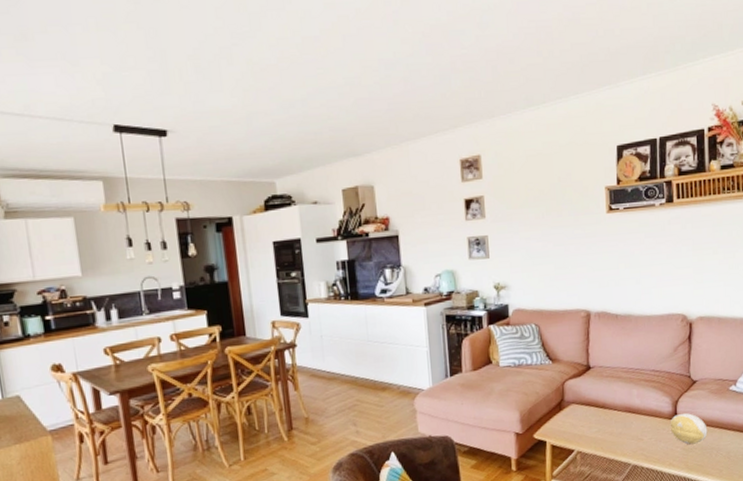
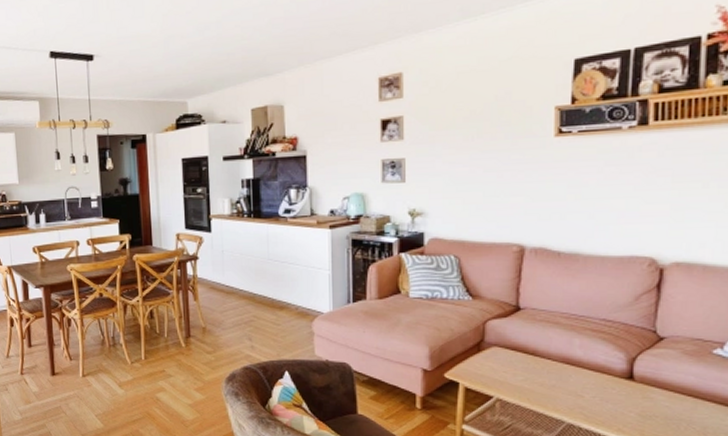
decorative ball: present [670,413,708,445] -> none [622,373,676,411]

